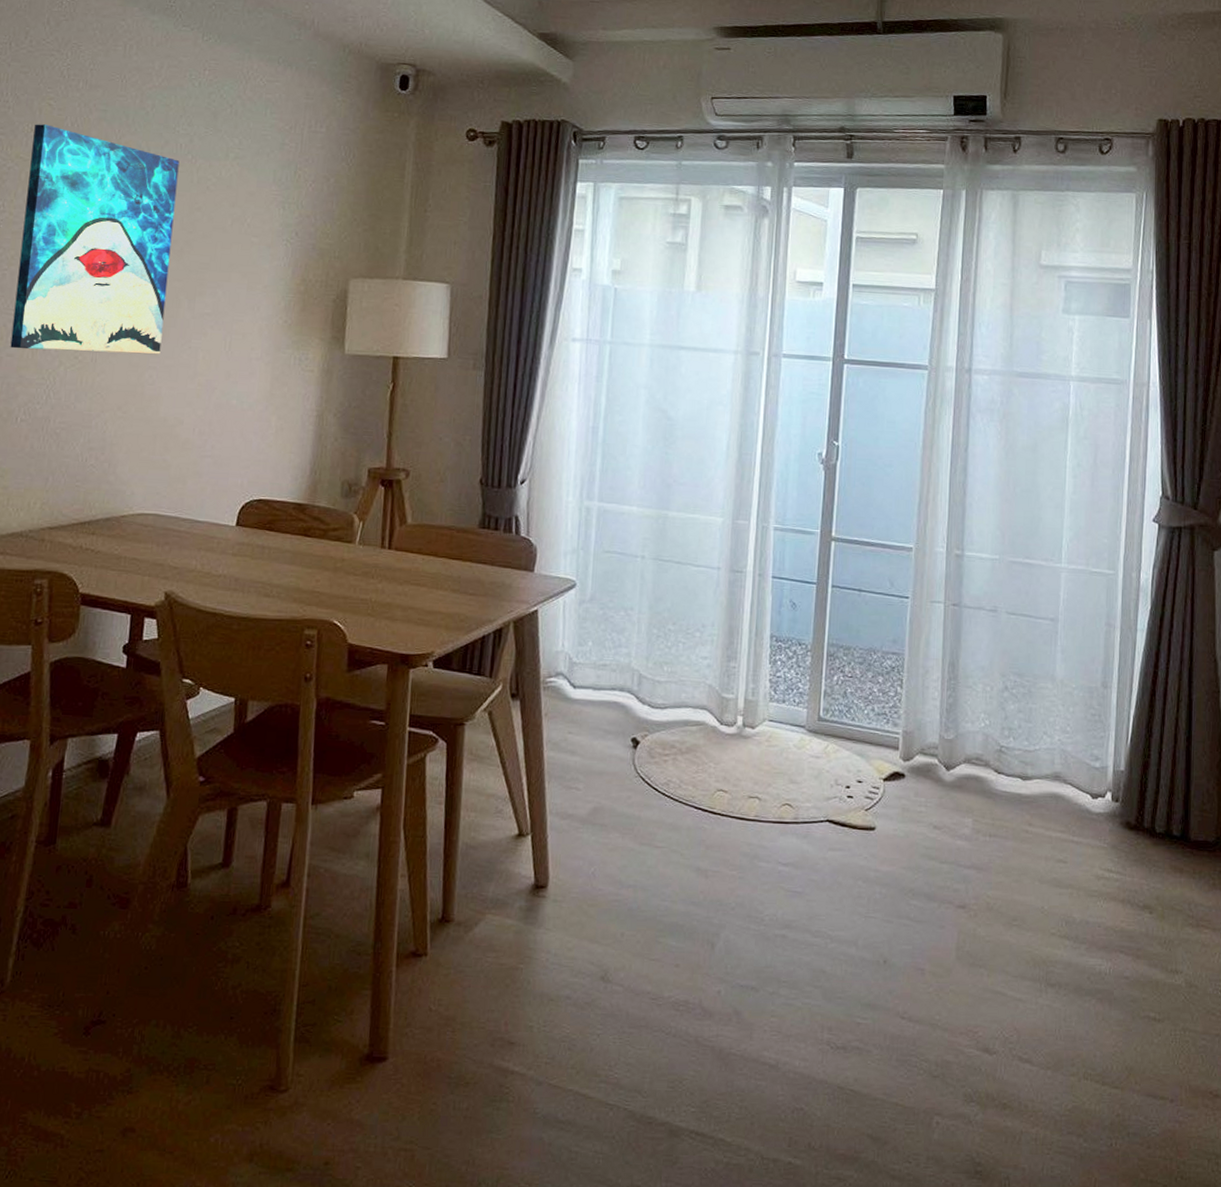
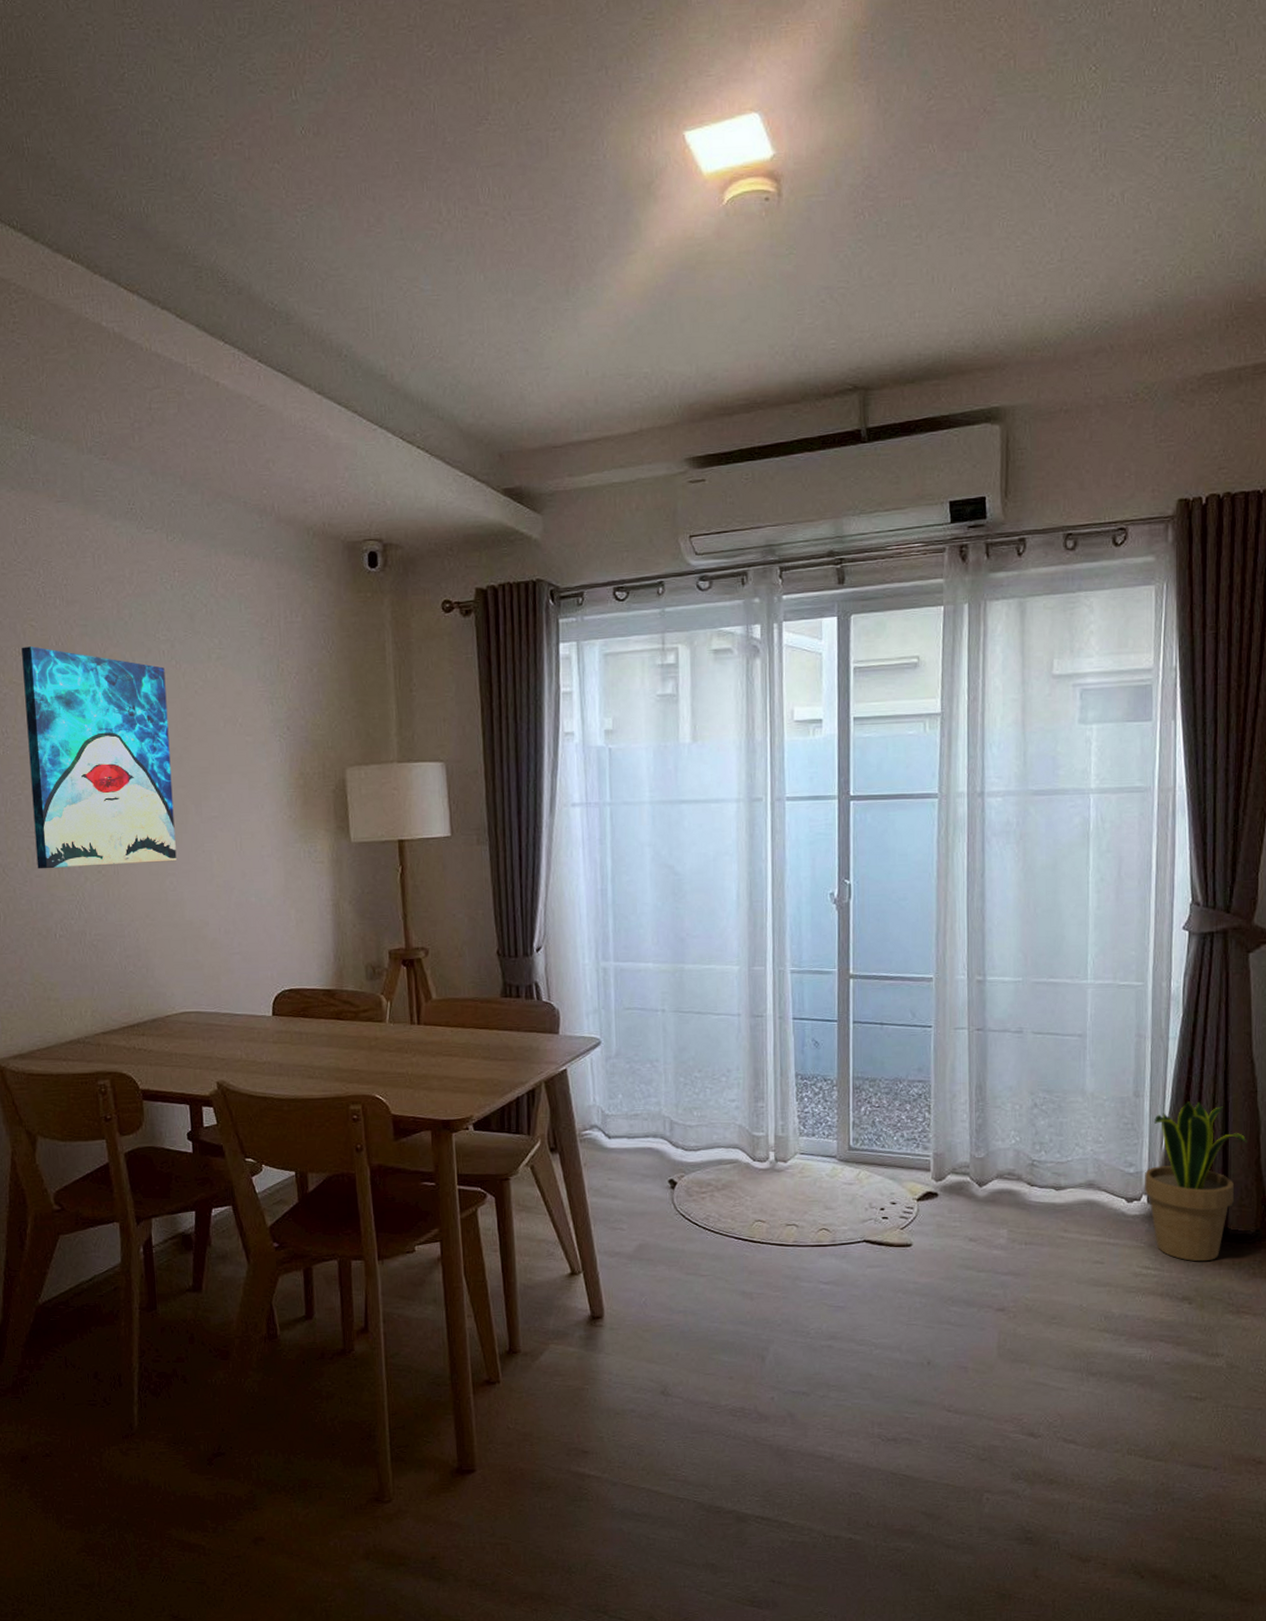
potted plant: none [1109,697,1210,868] -> present [1144,1101,1247,1262]

